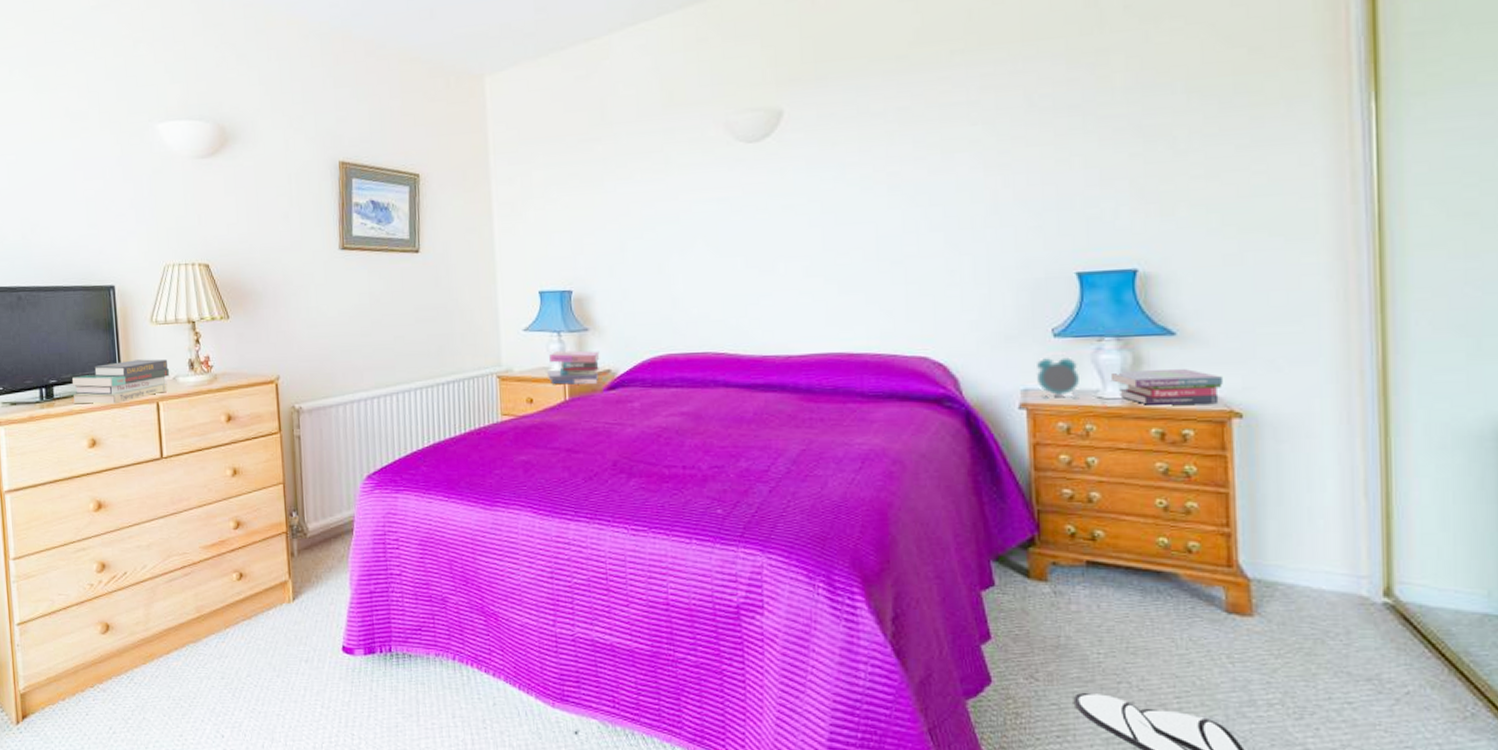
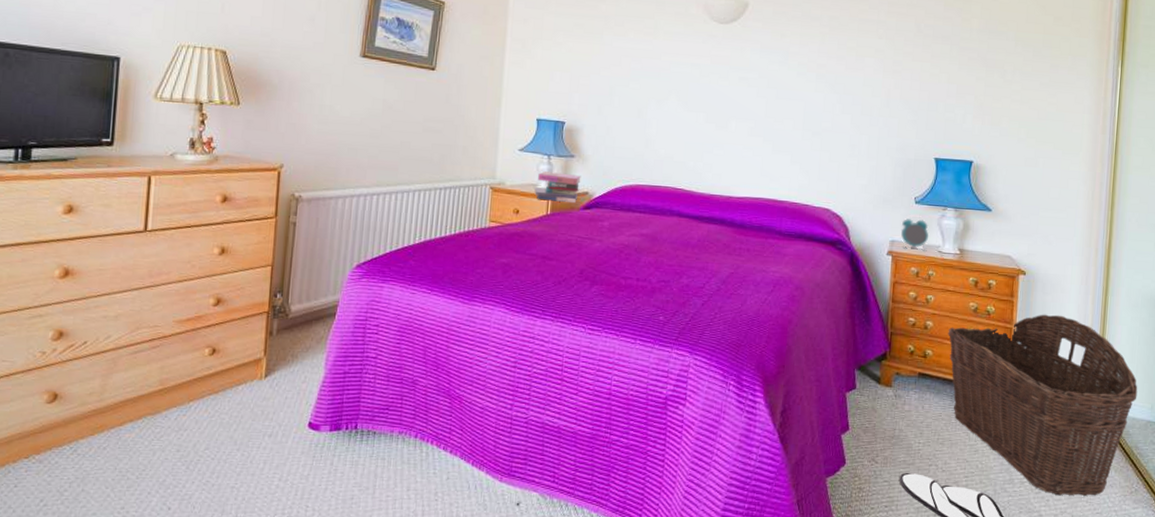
books: present [72,359,169,405] -> none [51,132,167,174]
books: present [1110,369,1223,405] -> none [948,234,1017,264]
wicker basket: none [1125,469,1460,723] -> present [948,314,1138,496]

